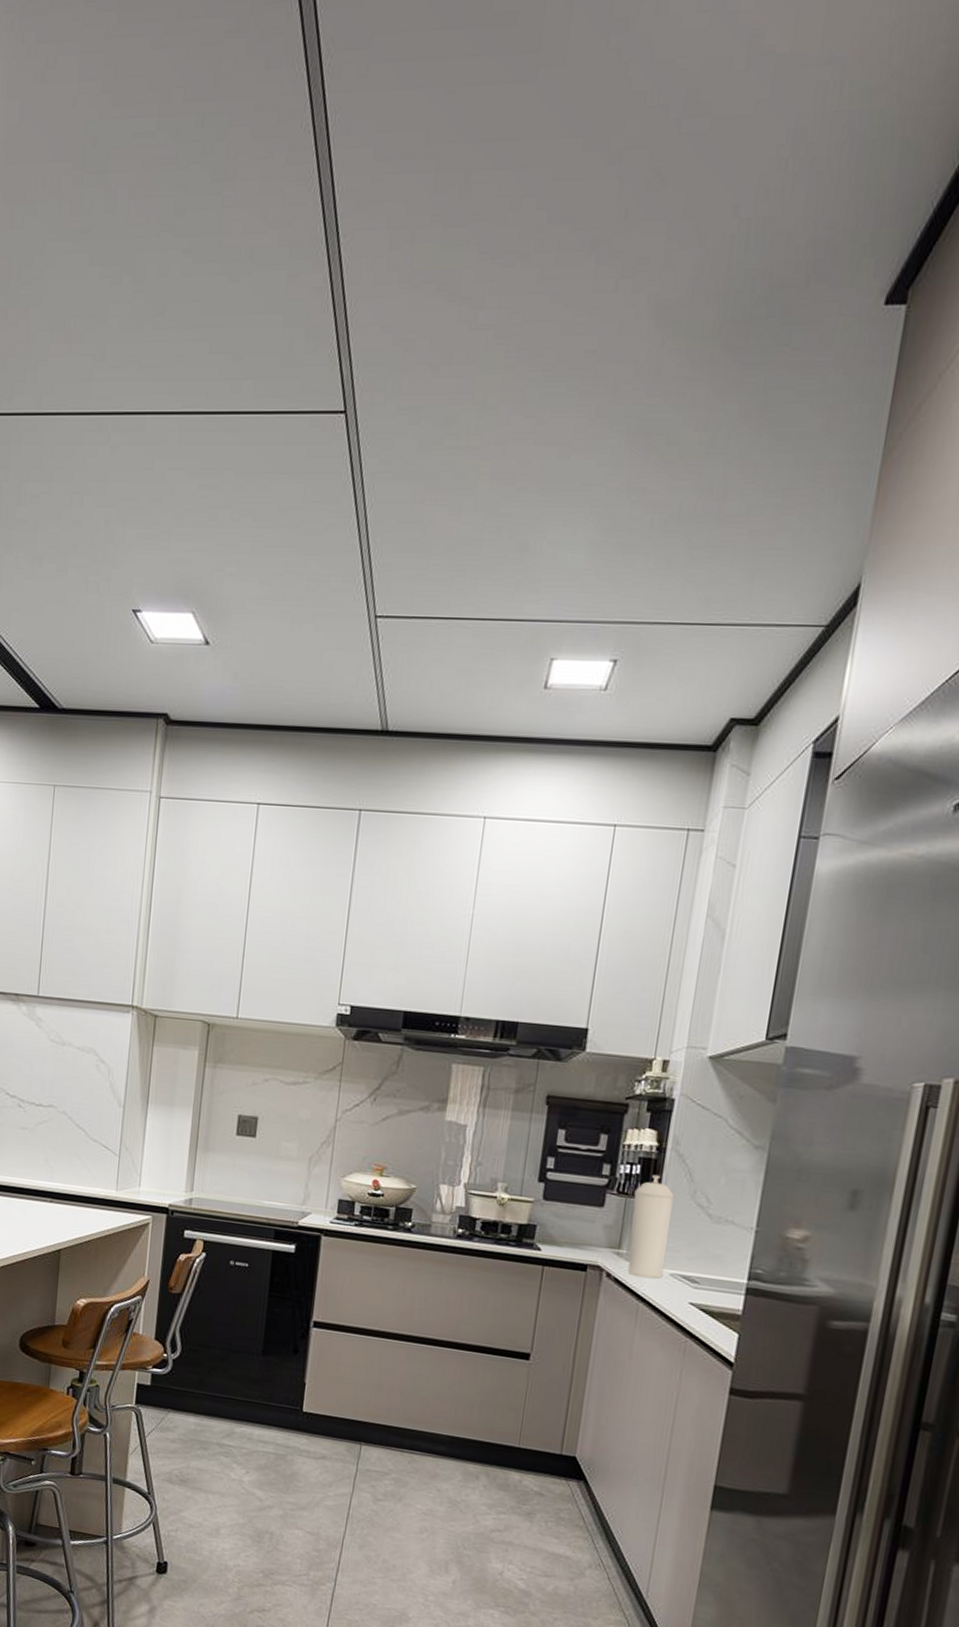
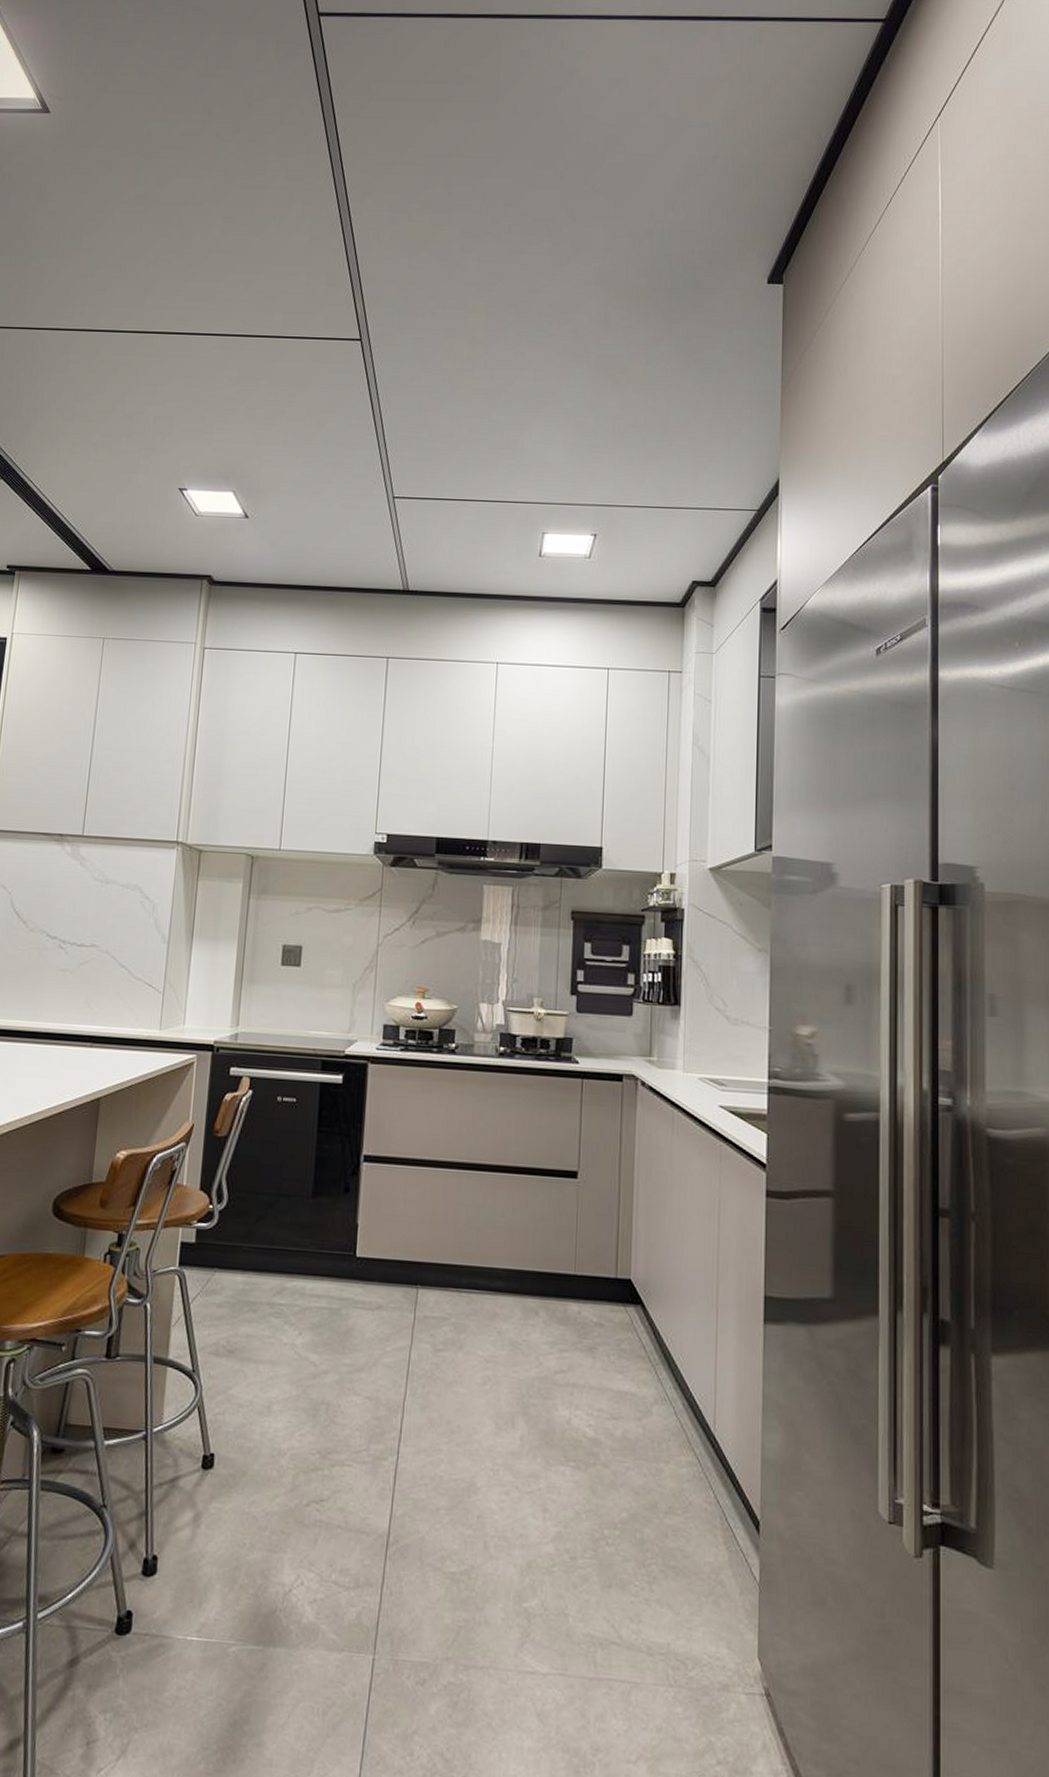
canister: present [627,1174,675,1280] -> none [658,981,695,1085]

